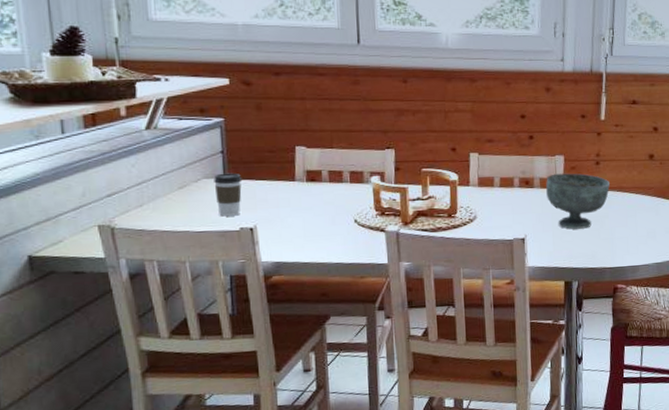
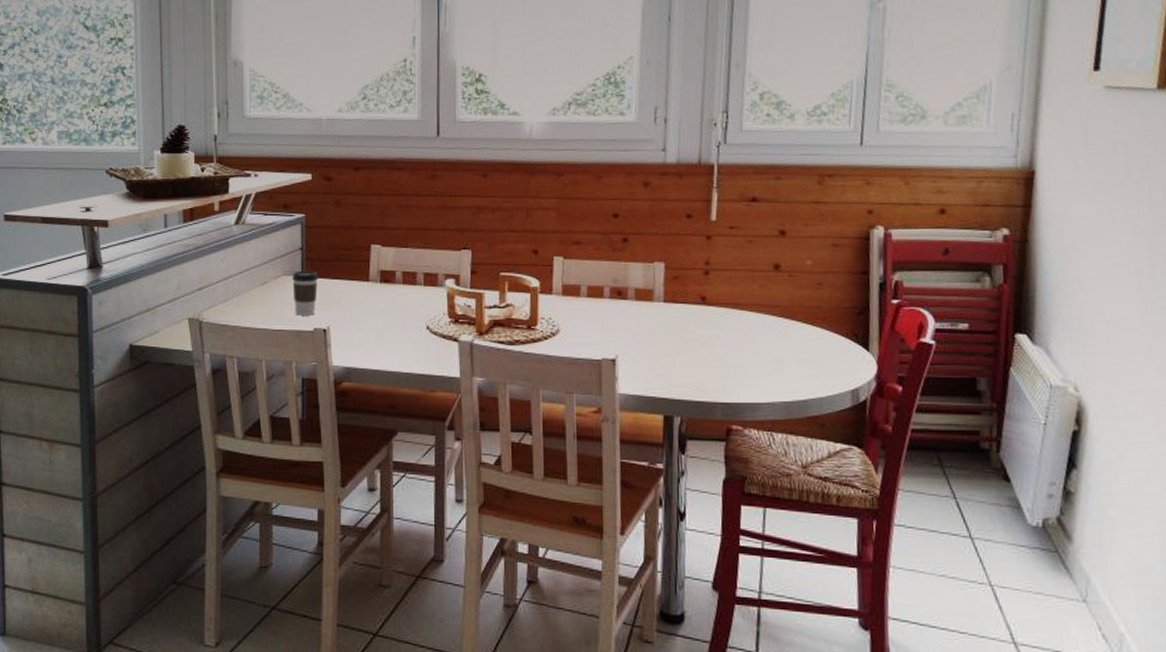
bowl: present [546,173,610,230] -> none [642,283,722,352]

